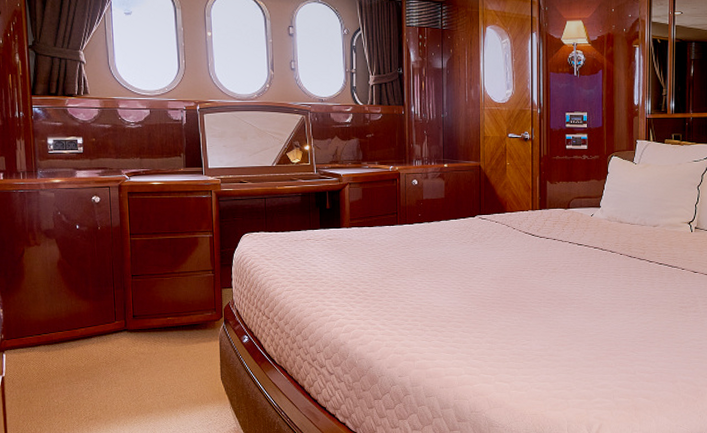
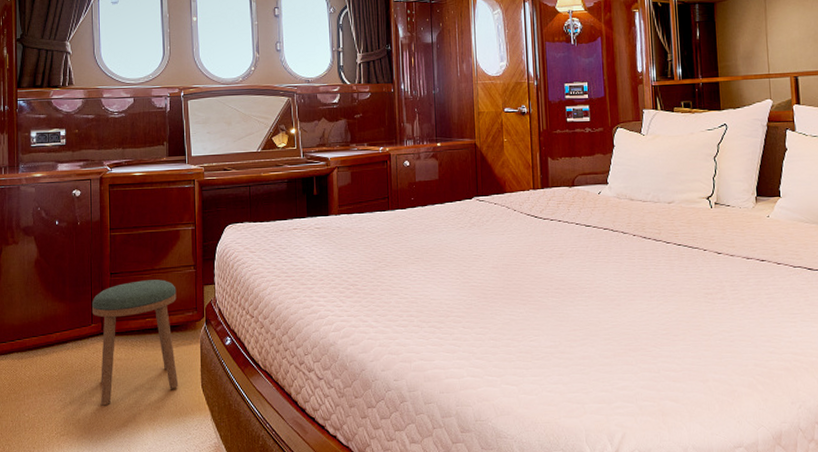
stool: none [114,282,200,394] -> present [91,279,179,406]

